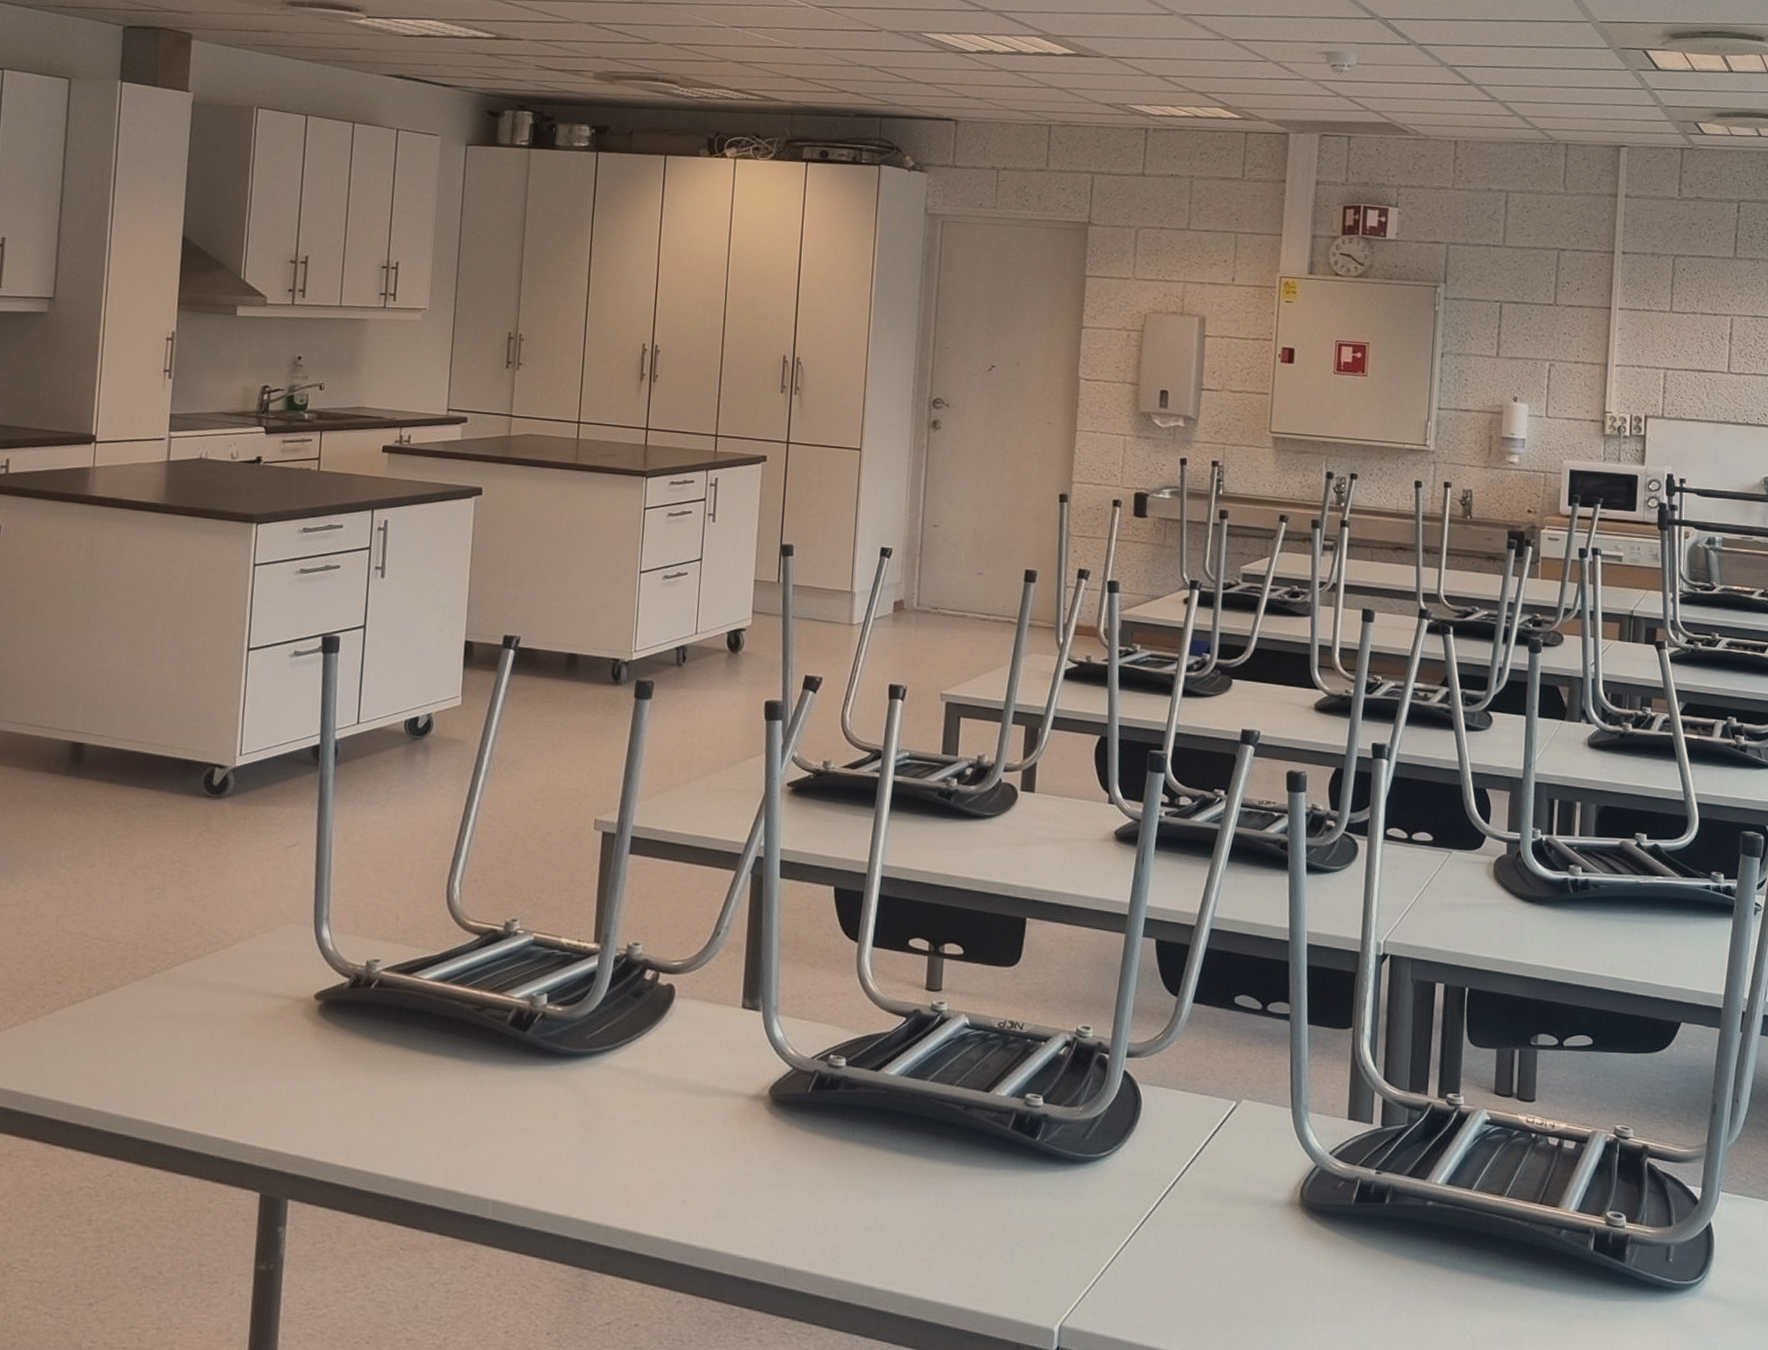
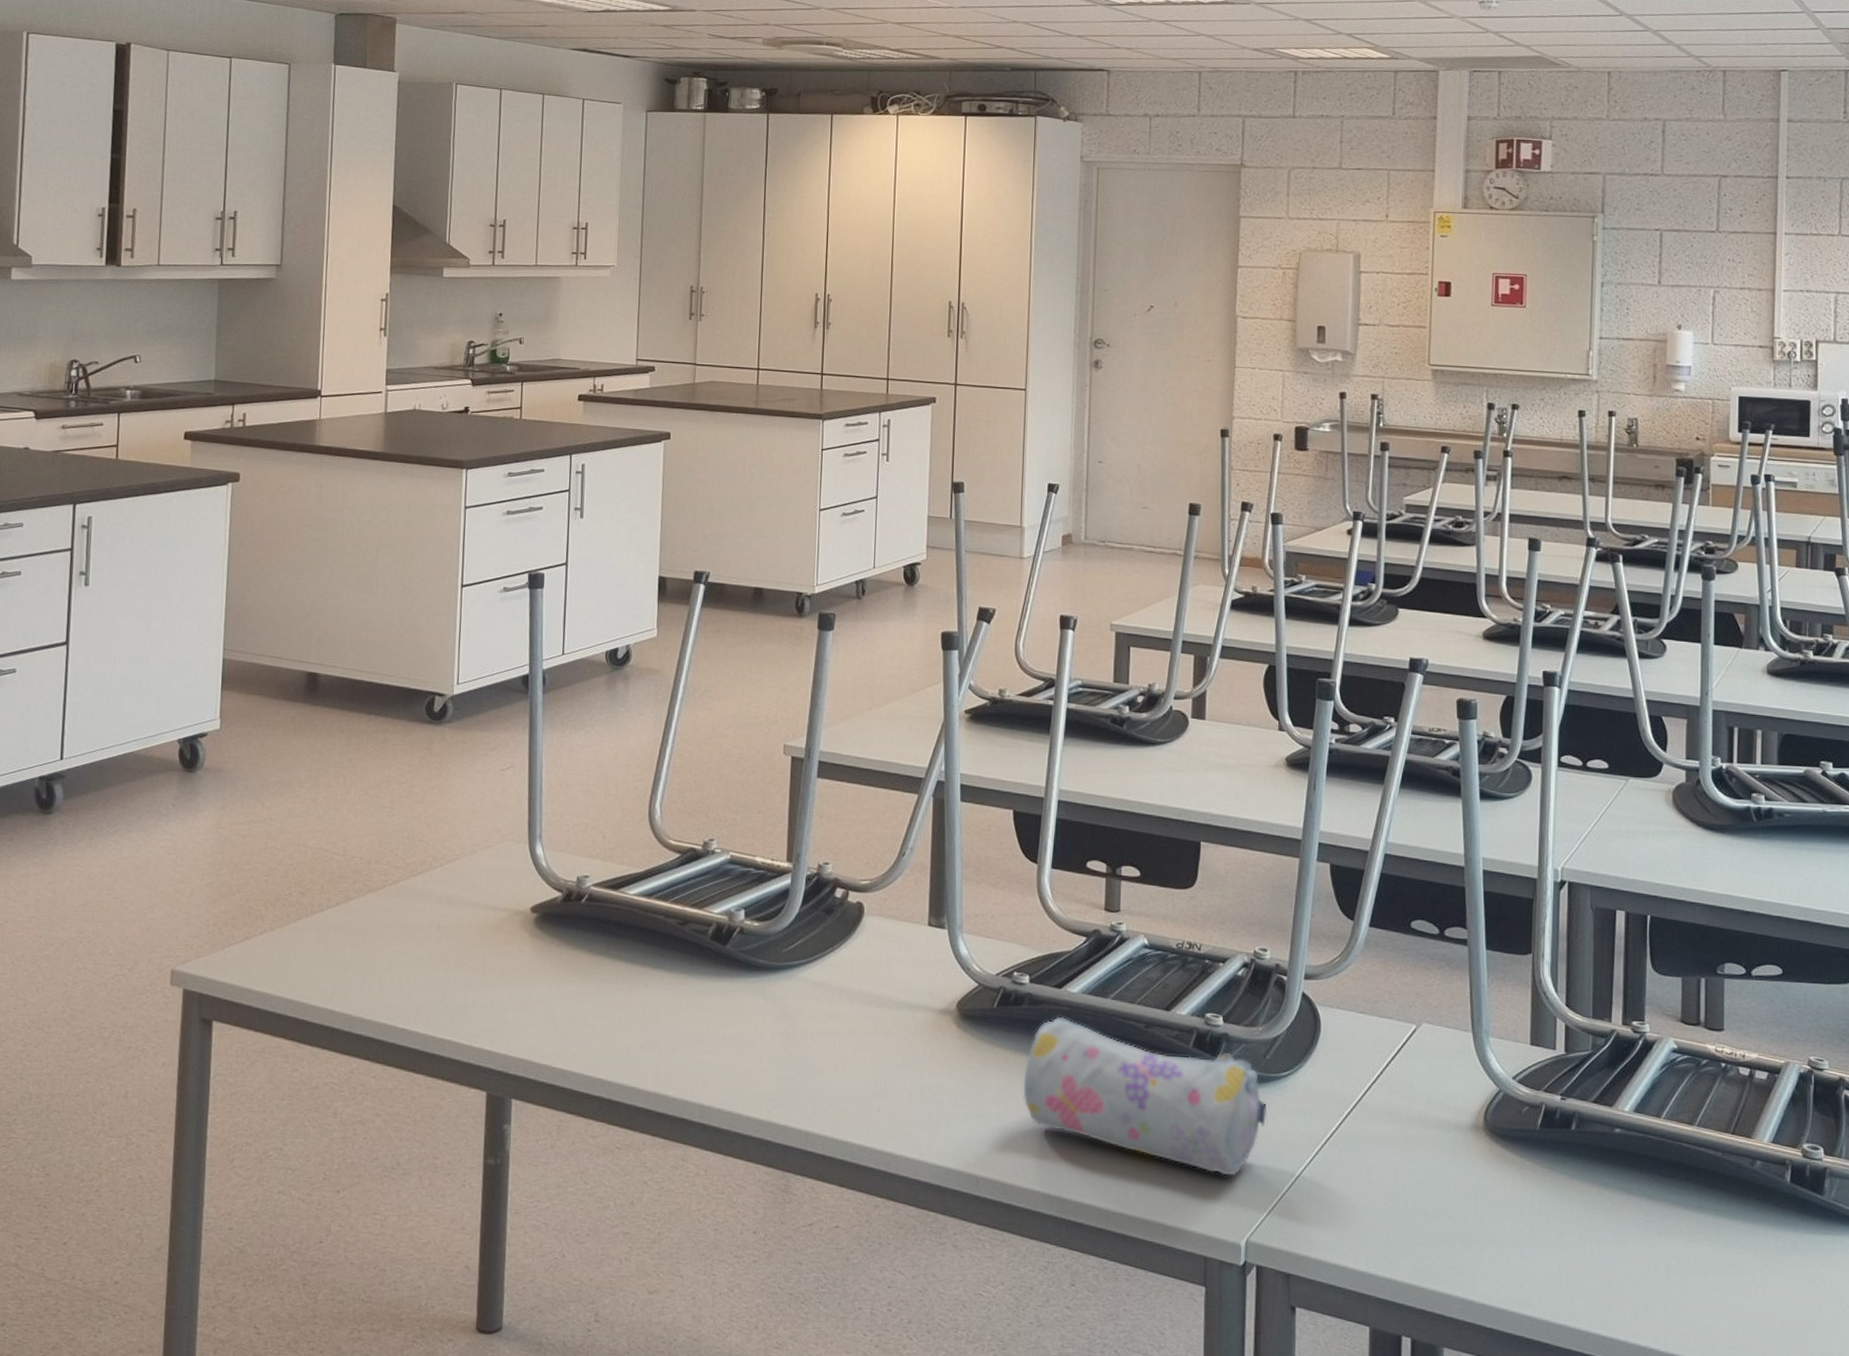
pencil case: none [835,1100,1084,1260] -> present [1023,1016,1266,1176]

